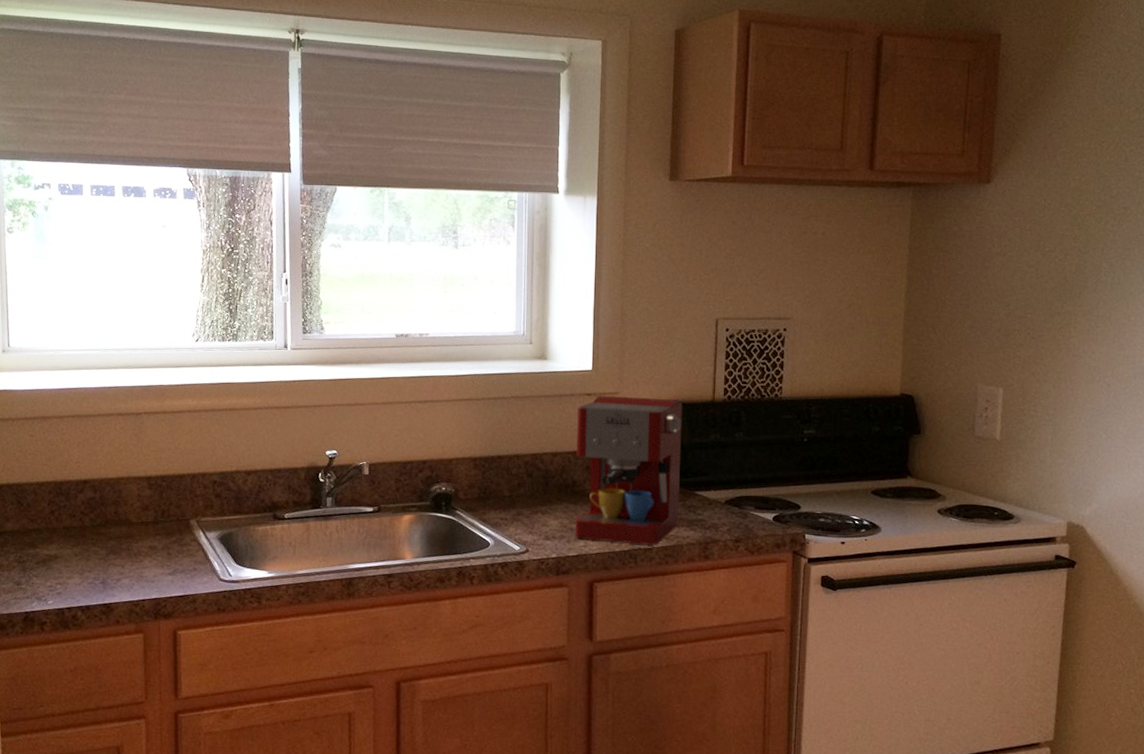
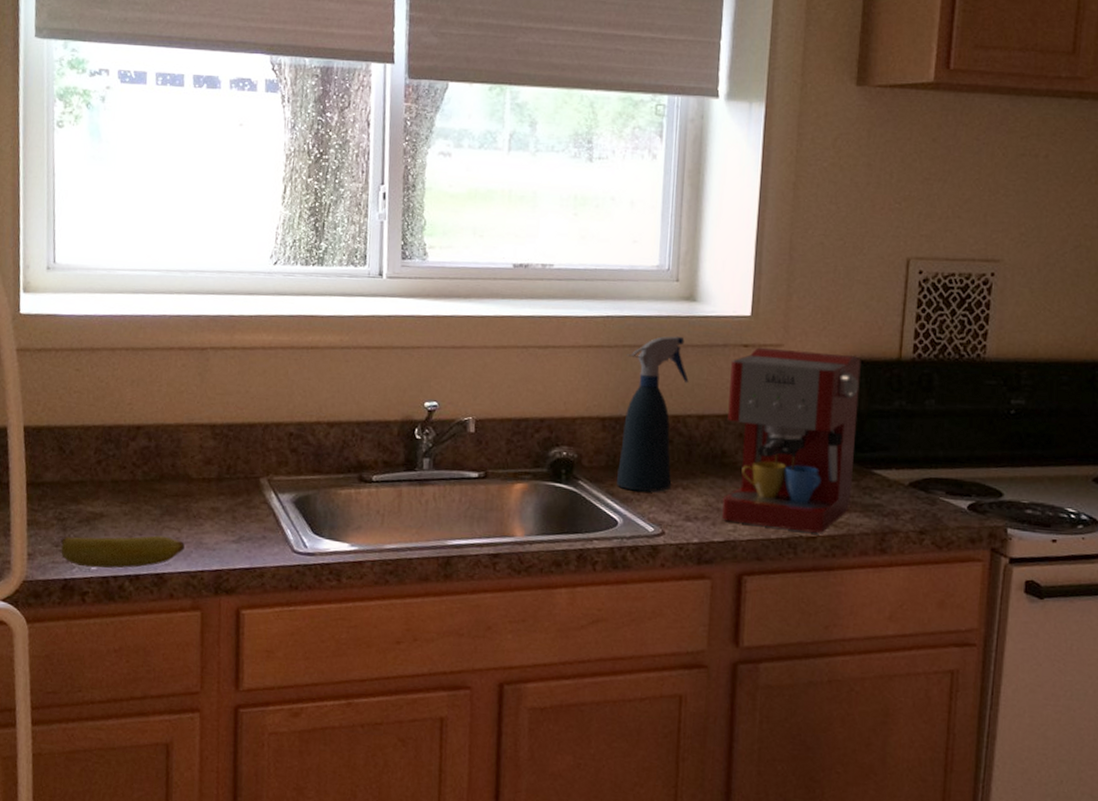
banana: none [21,572,128,602] -> present [60,535,185,569]
spray bottle: none [488,389,543,518] -> present [617,336,689,492]

